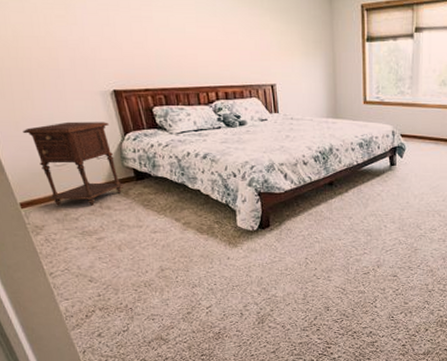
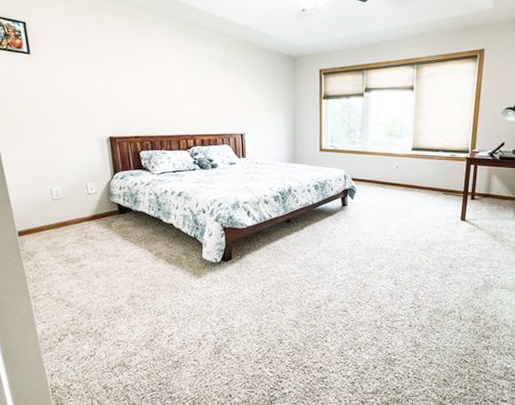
nightstand: present [23,121,124,206] -> none [31,162,108,236]

